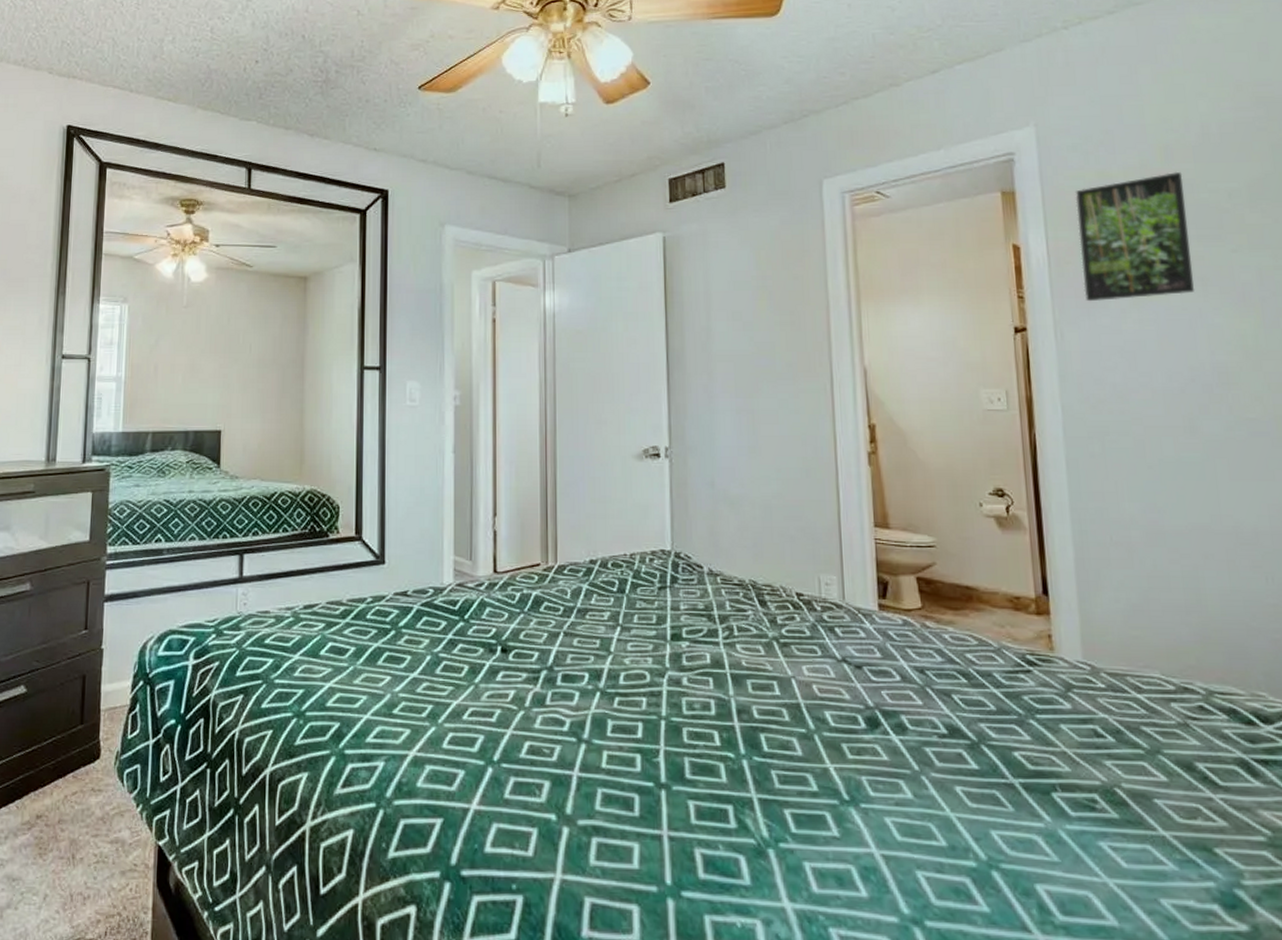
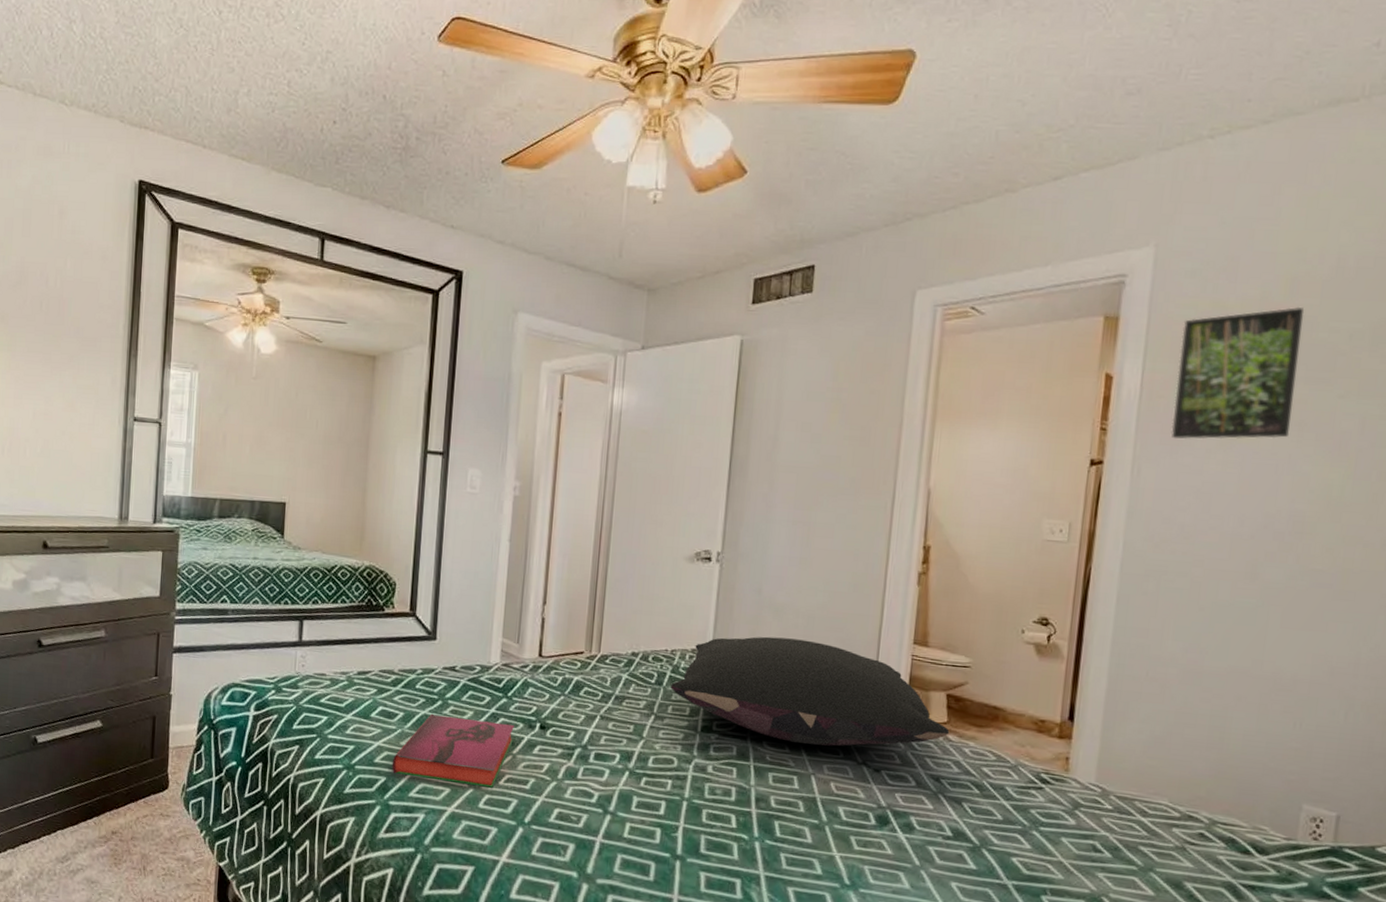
hardback book: none [345,645,474,724] -> present [392,713,514,788]
pillow: none [634,531,926,644] -> present [670,636,950,746]

